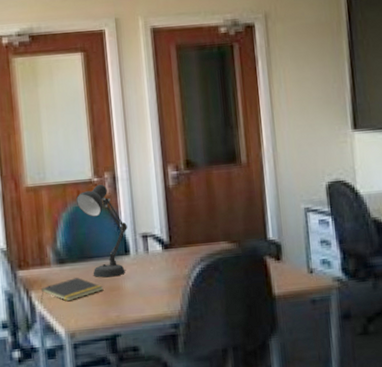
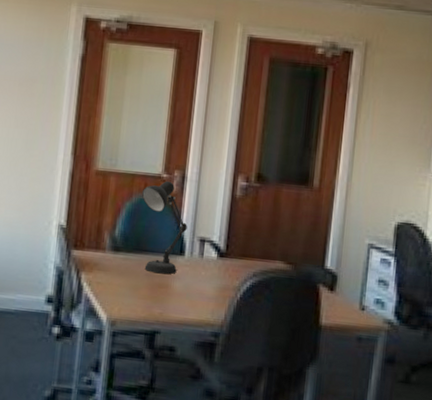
notepad: present [40,278,104,302] -> none [90,267,153,290]

